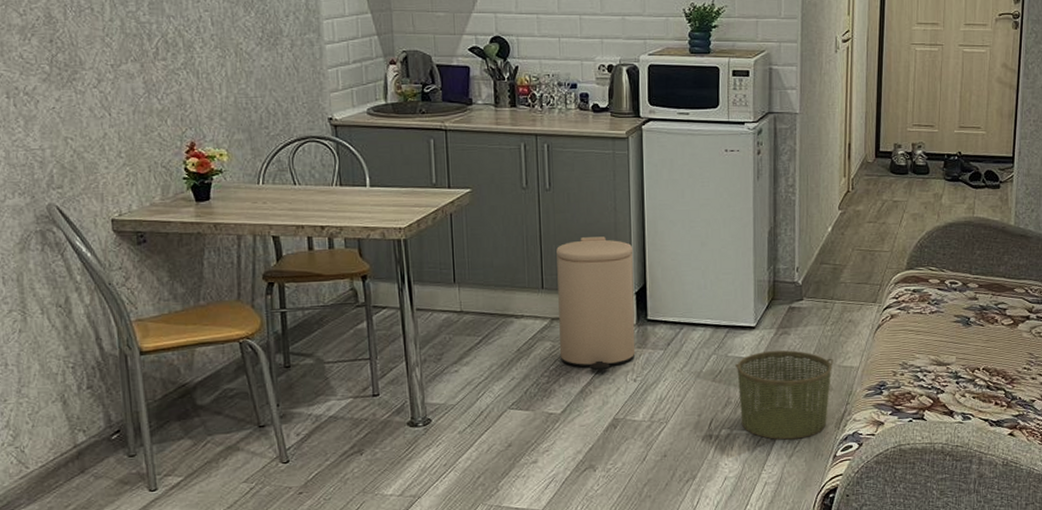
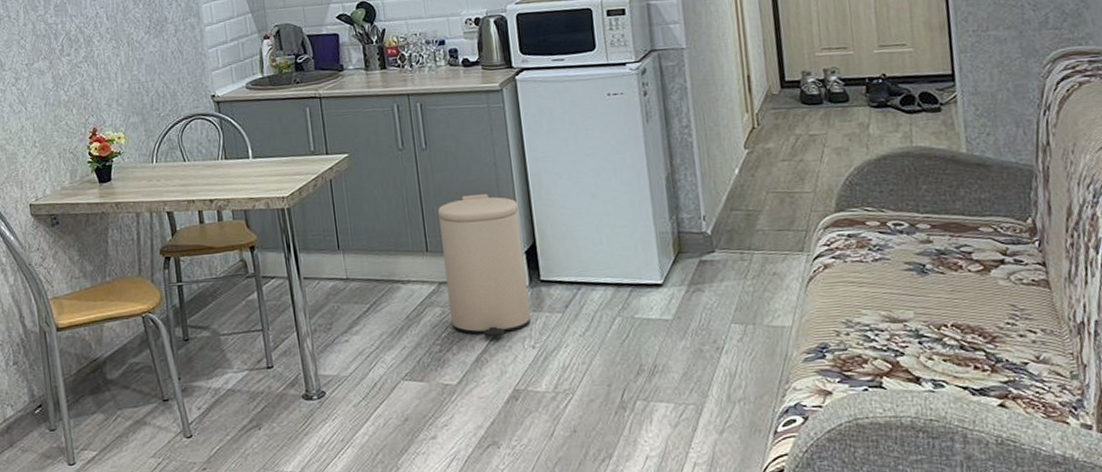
basket: present [734,350,834,440] -> none [643,309,761,413]

